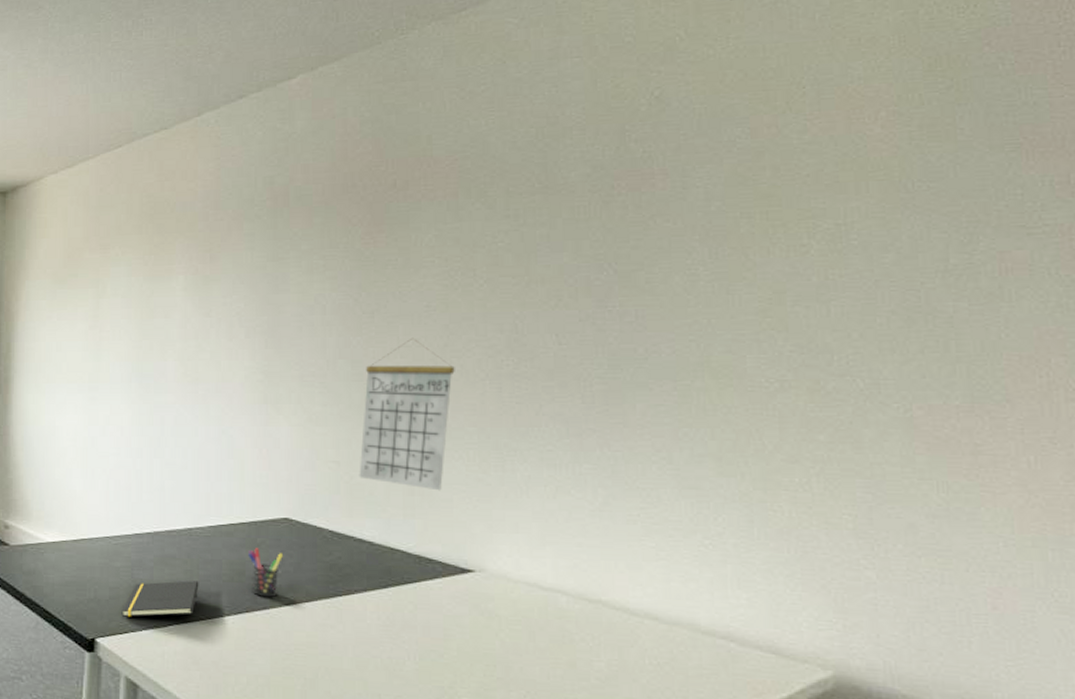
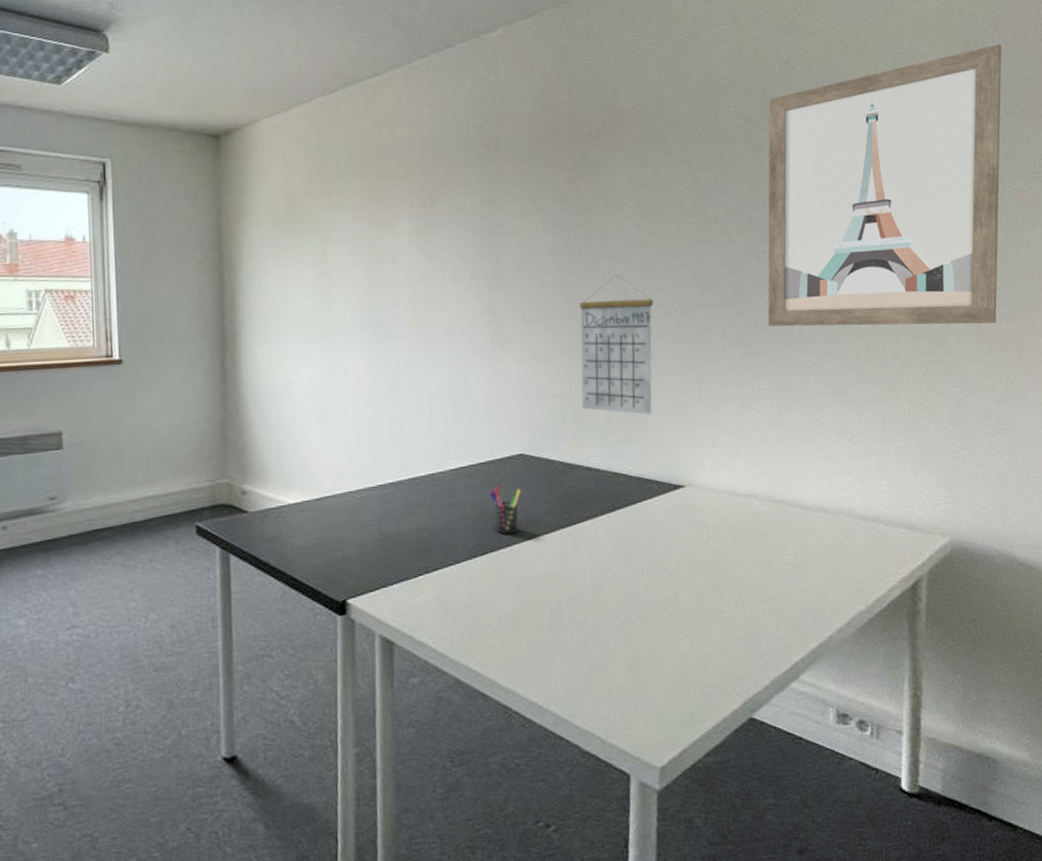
notepad: present [121,580,199,617] -> none [371,526,446,573]
wall art: none [600,61,995,418] -> present [767,44,1002,327]

